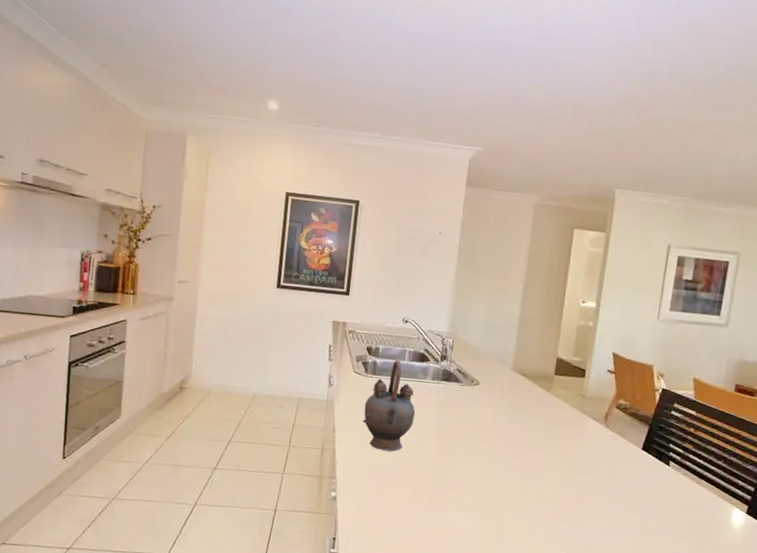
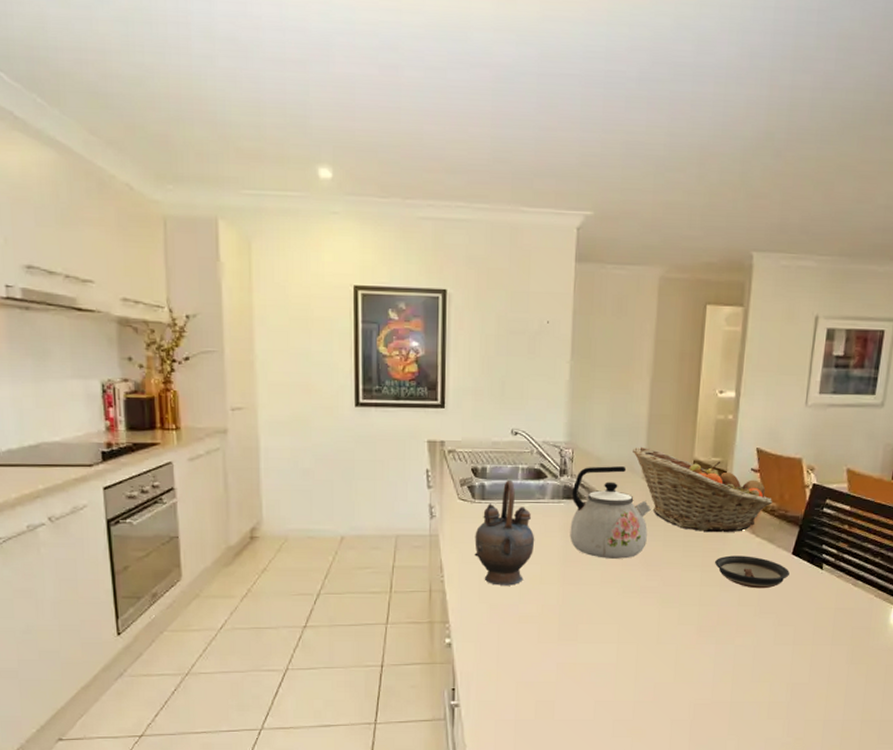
kettle: none [445,355,518,438] -> present [570,466,651,559]
fruit basket: none [504,342,625,425] -> present [633,446,772,533]
saucer: none [571,444,639,479] -> present [714,555,790,589]

